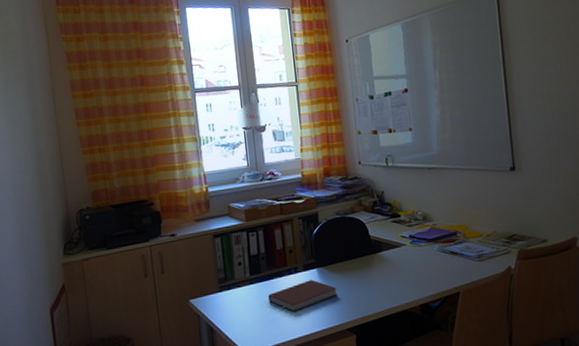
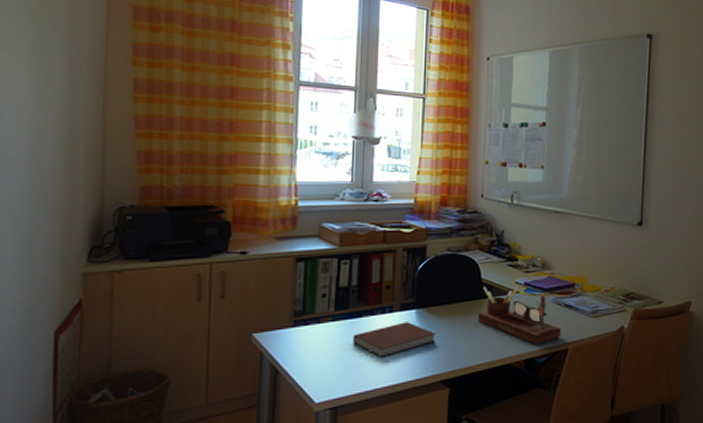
desk organizer: none [371,238,451,291] -> present [477,285,562,345]

